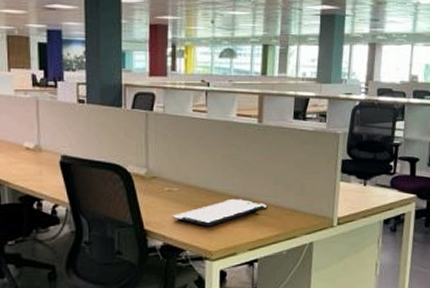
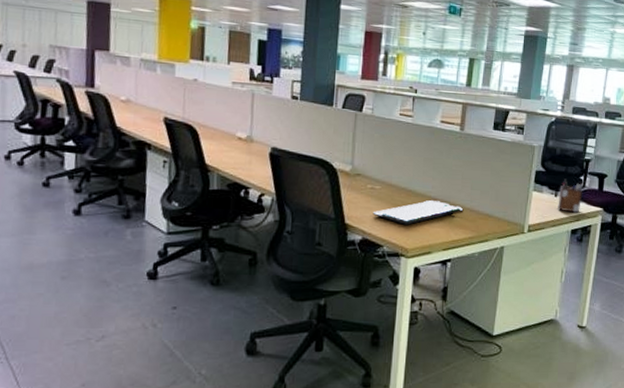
desk organizer: none [367,166,394,202] -> present [558,178,583,213]

